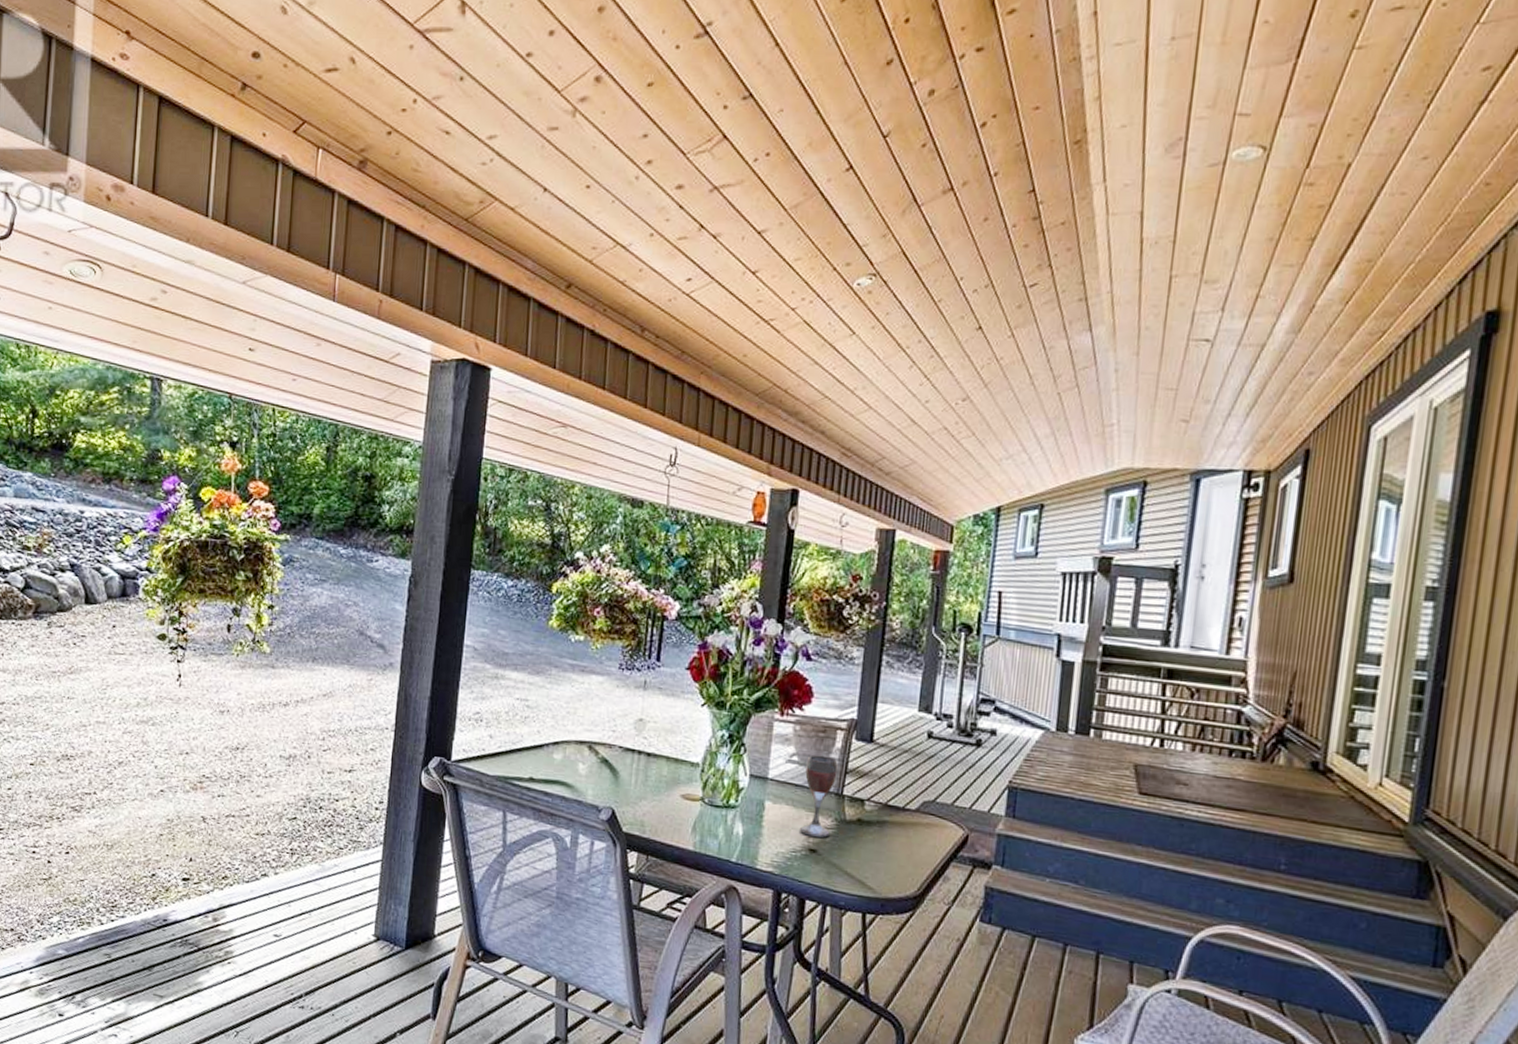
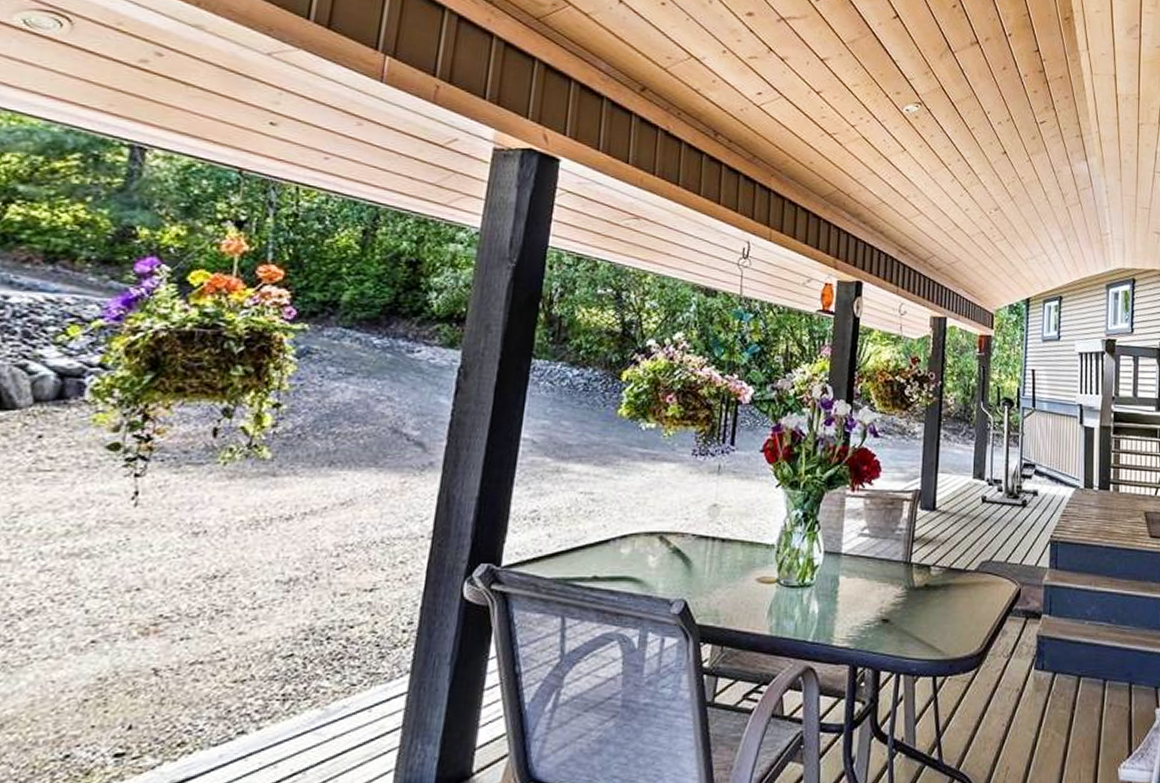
cup: present [800,755,838,838] -> none [873,526,905,606]

